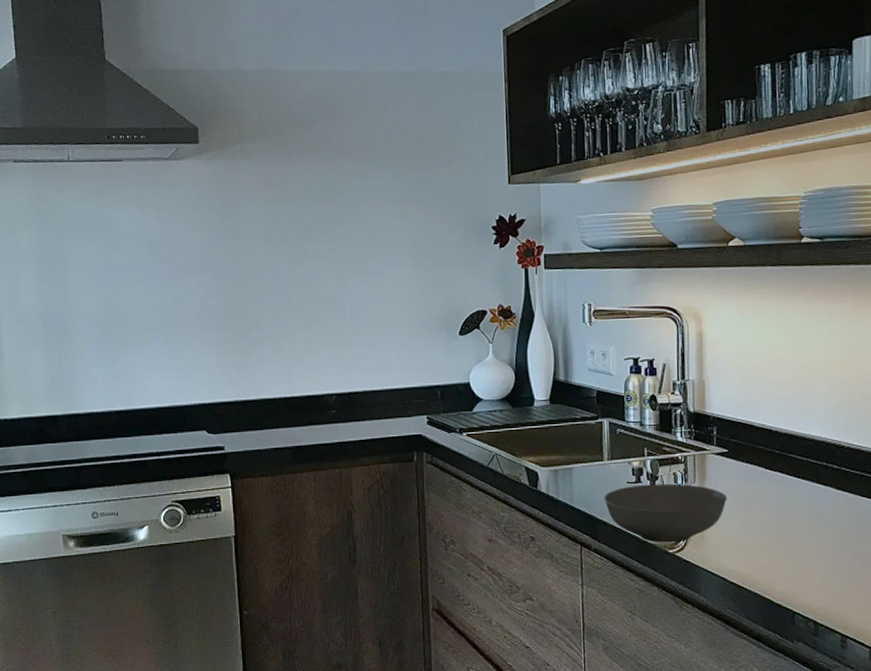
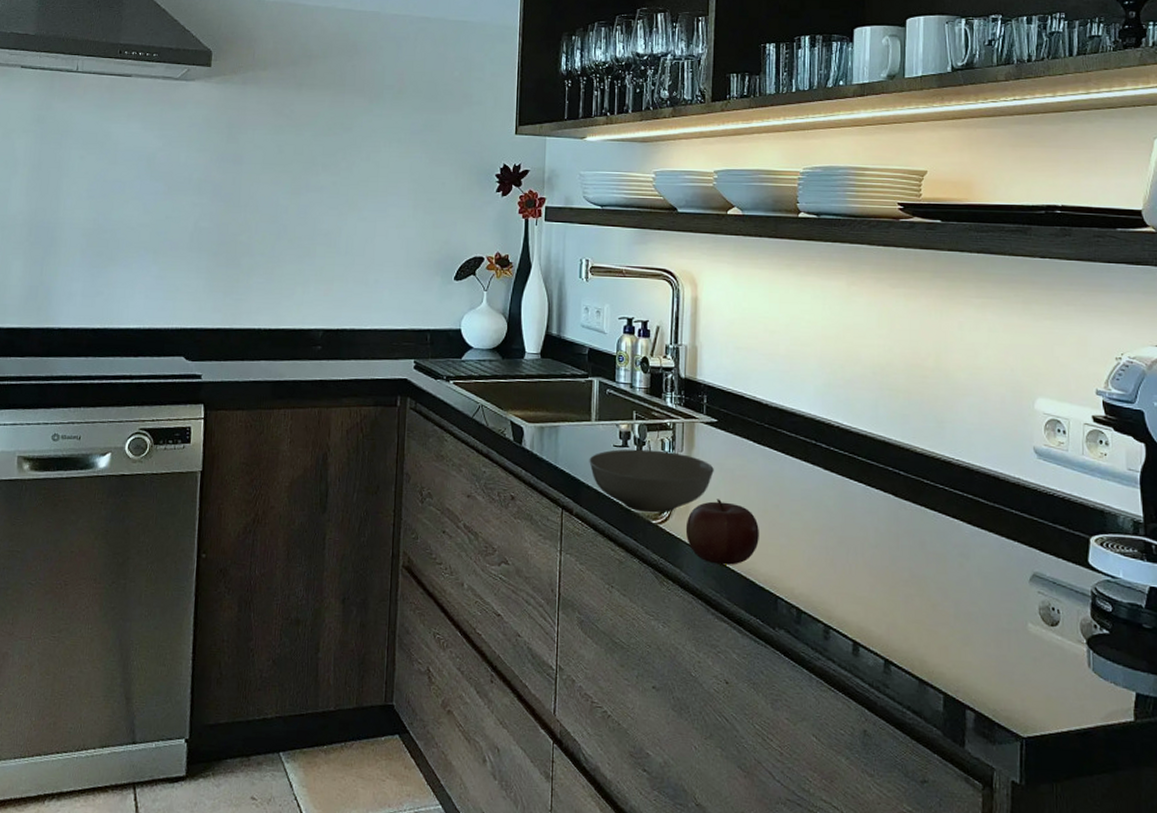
fruit: none [702,525,774,586] -> present [685,499,759,565]

